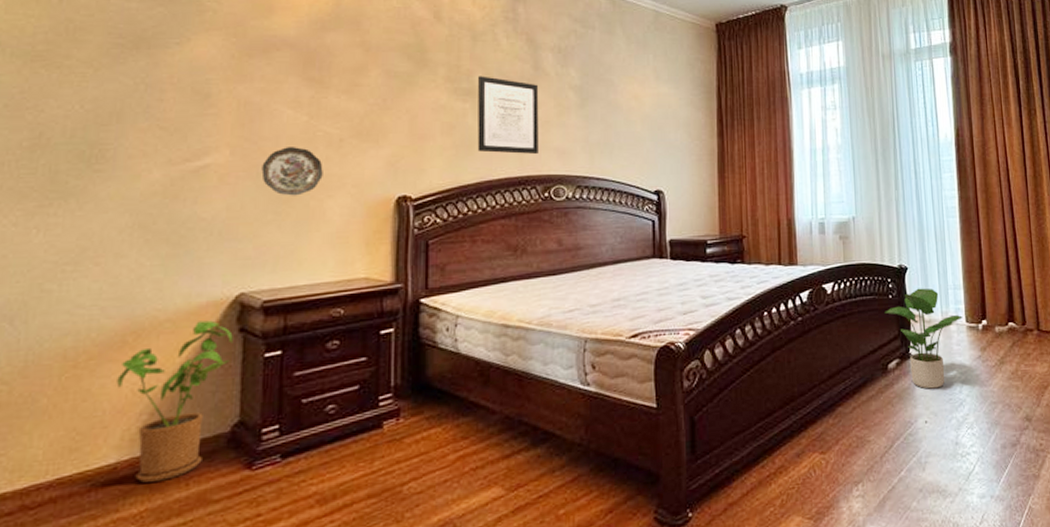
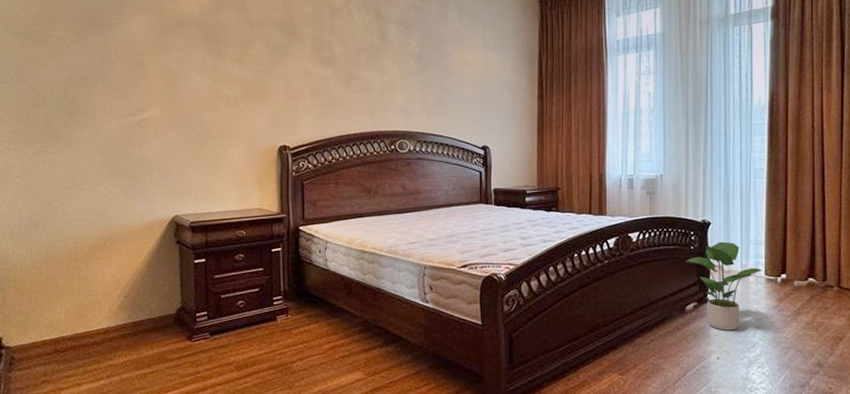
house plant: present [116,320,233,483] -> none [103,234,173,342]
decorative plate: present [261,147,323,196] -> none [182,105,225,144]
wall art: present [477,76,539,154] -> none [337,46,386,113]

